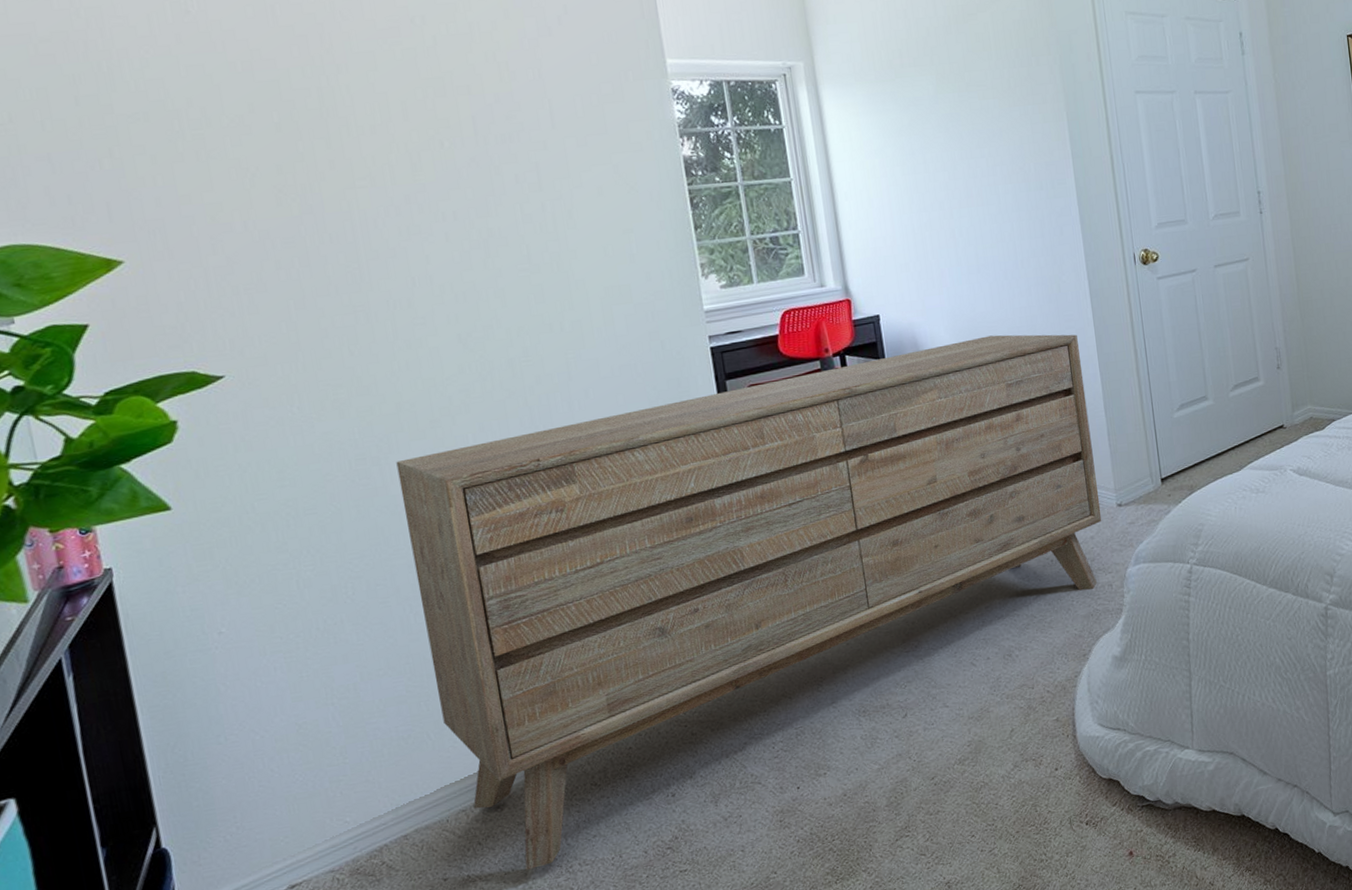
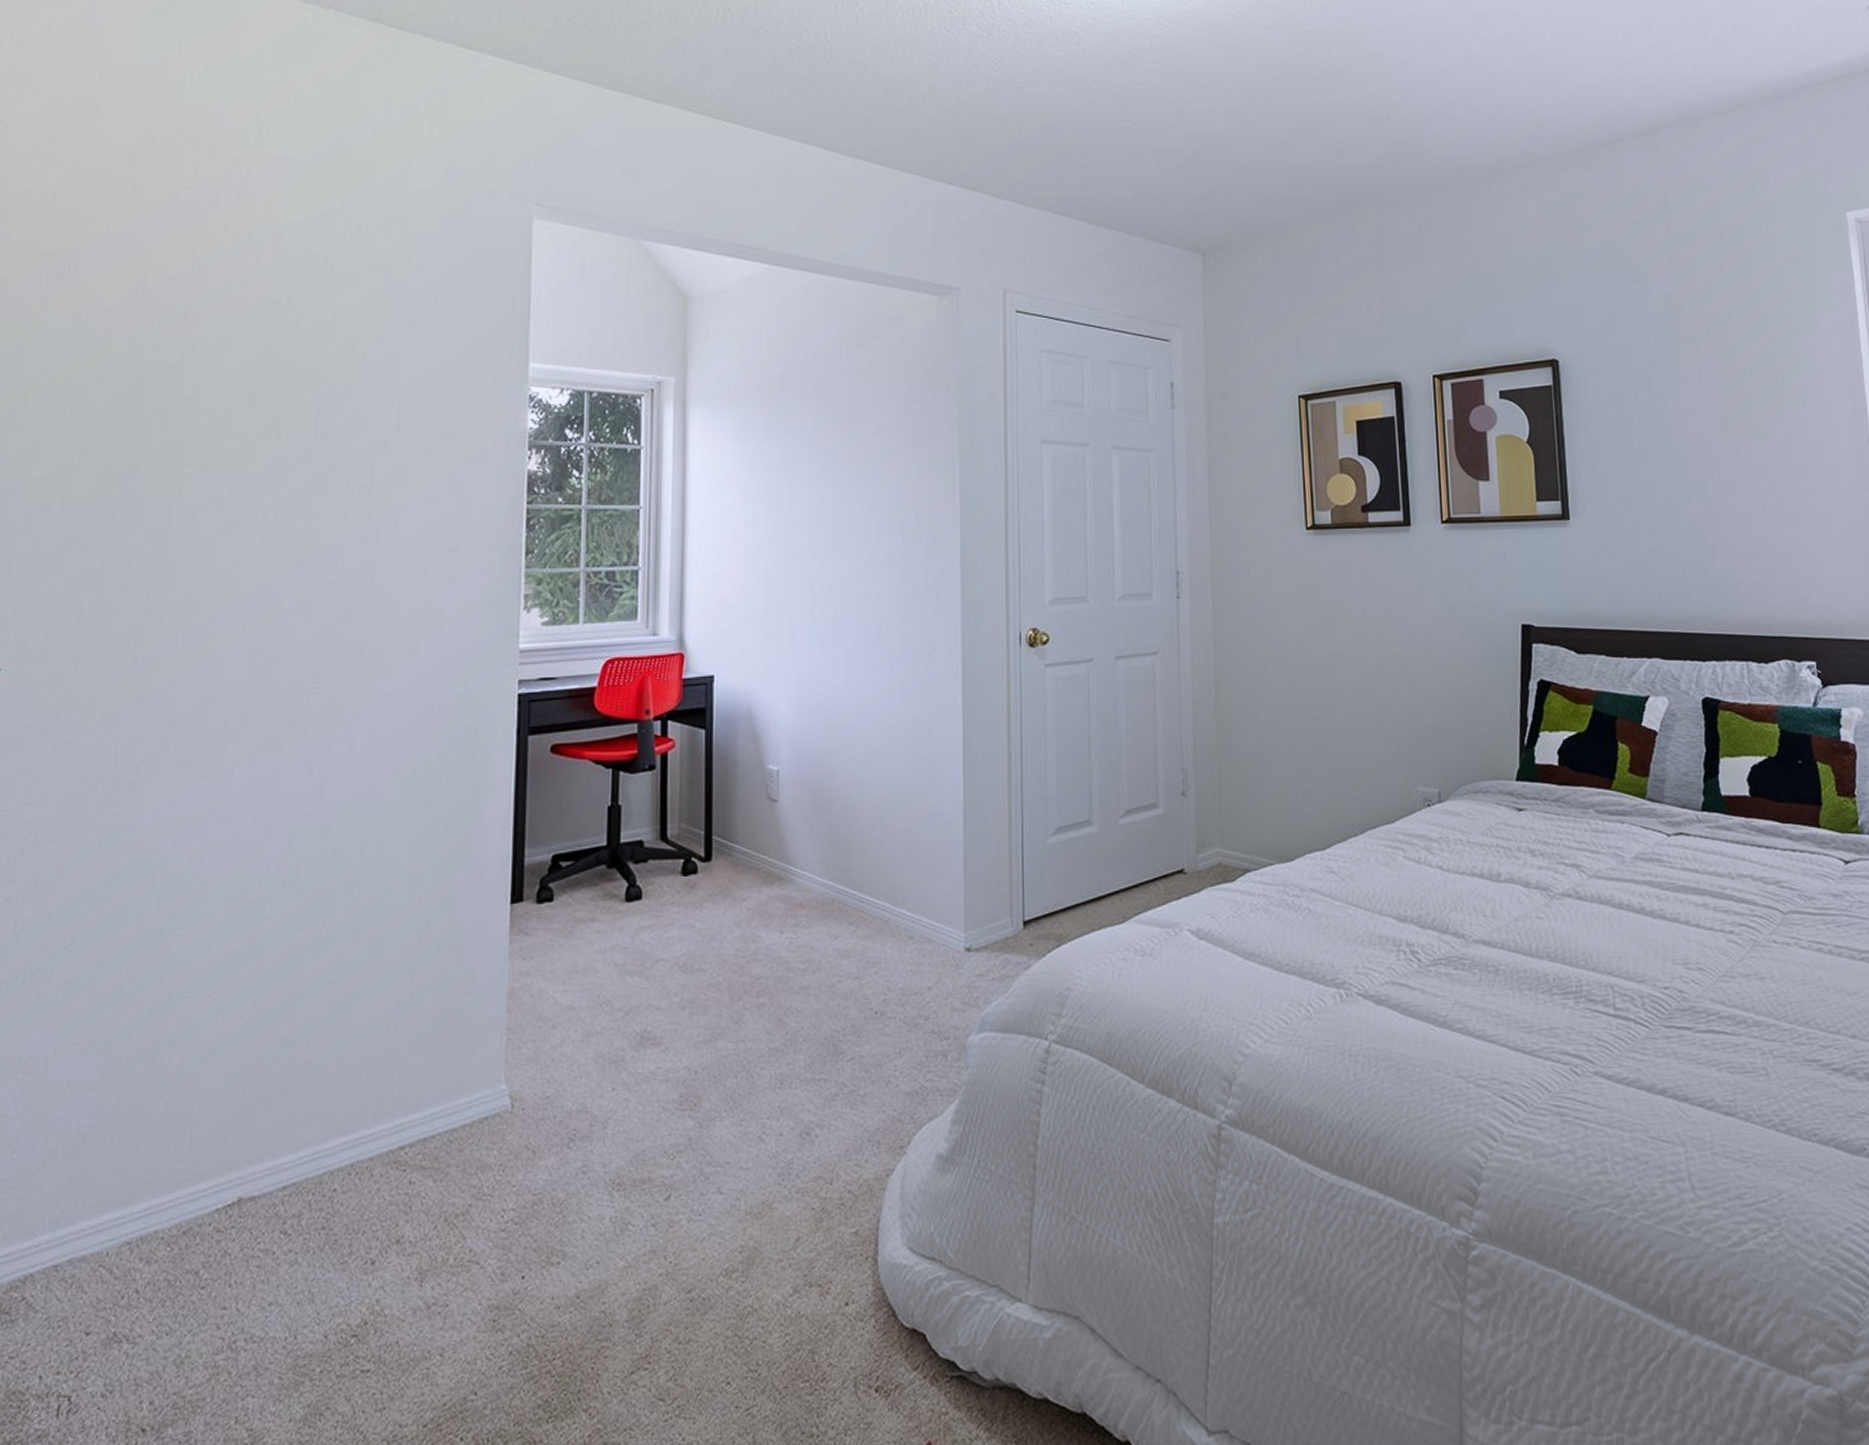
dresser: present [396,334,1102,870] -> none [131,714,944,1337]

